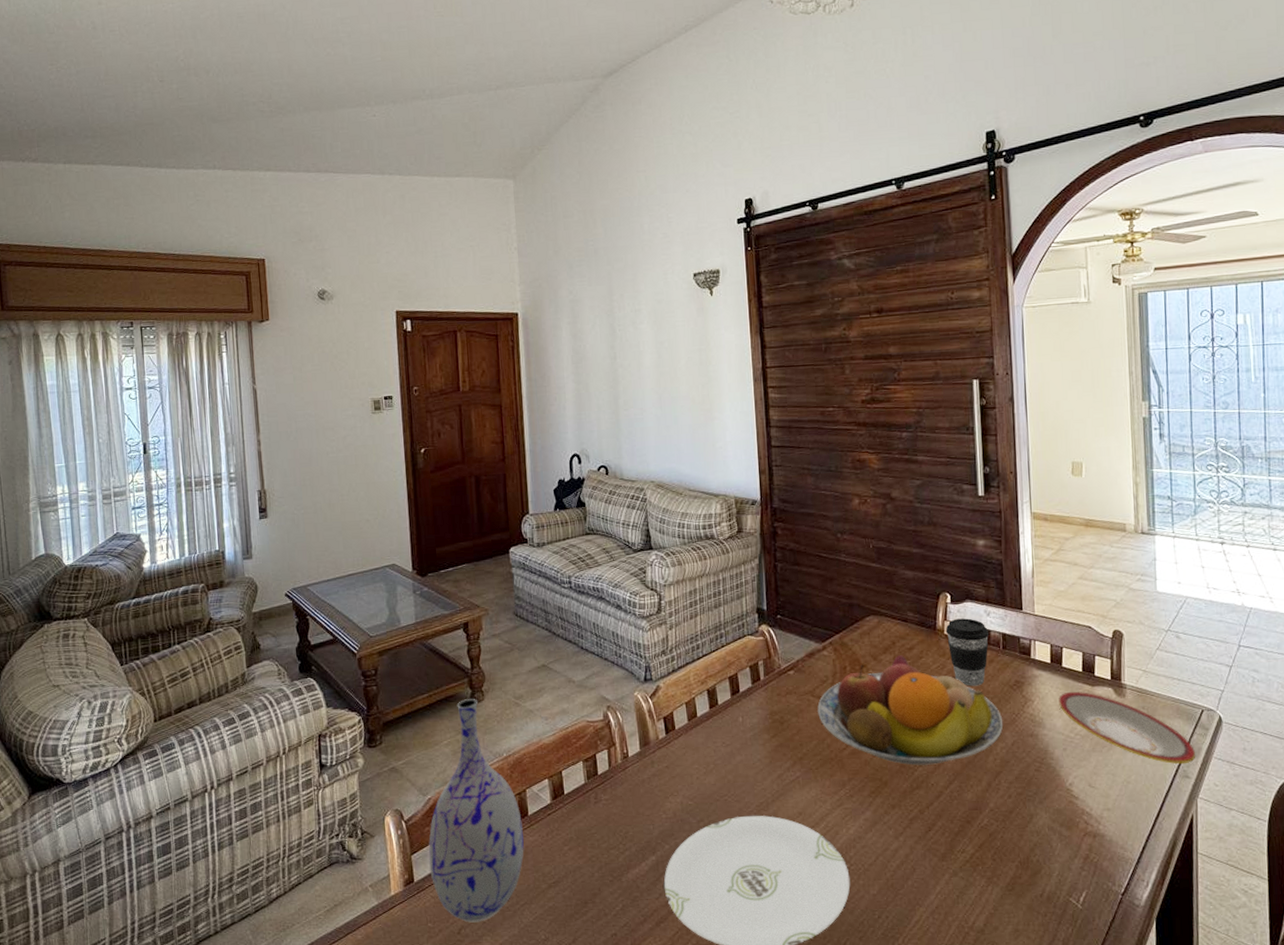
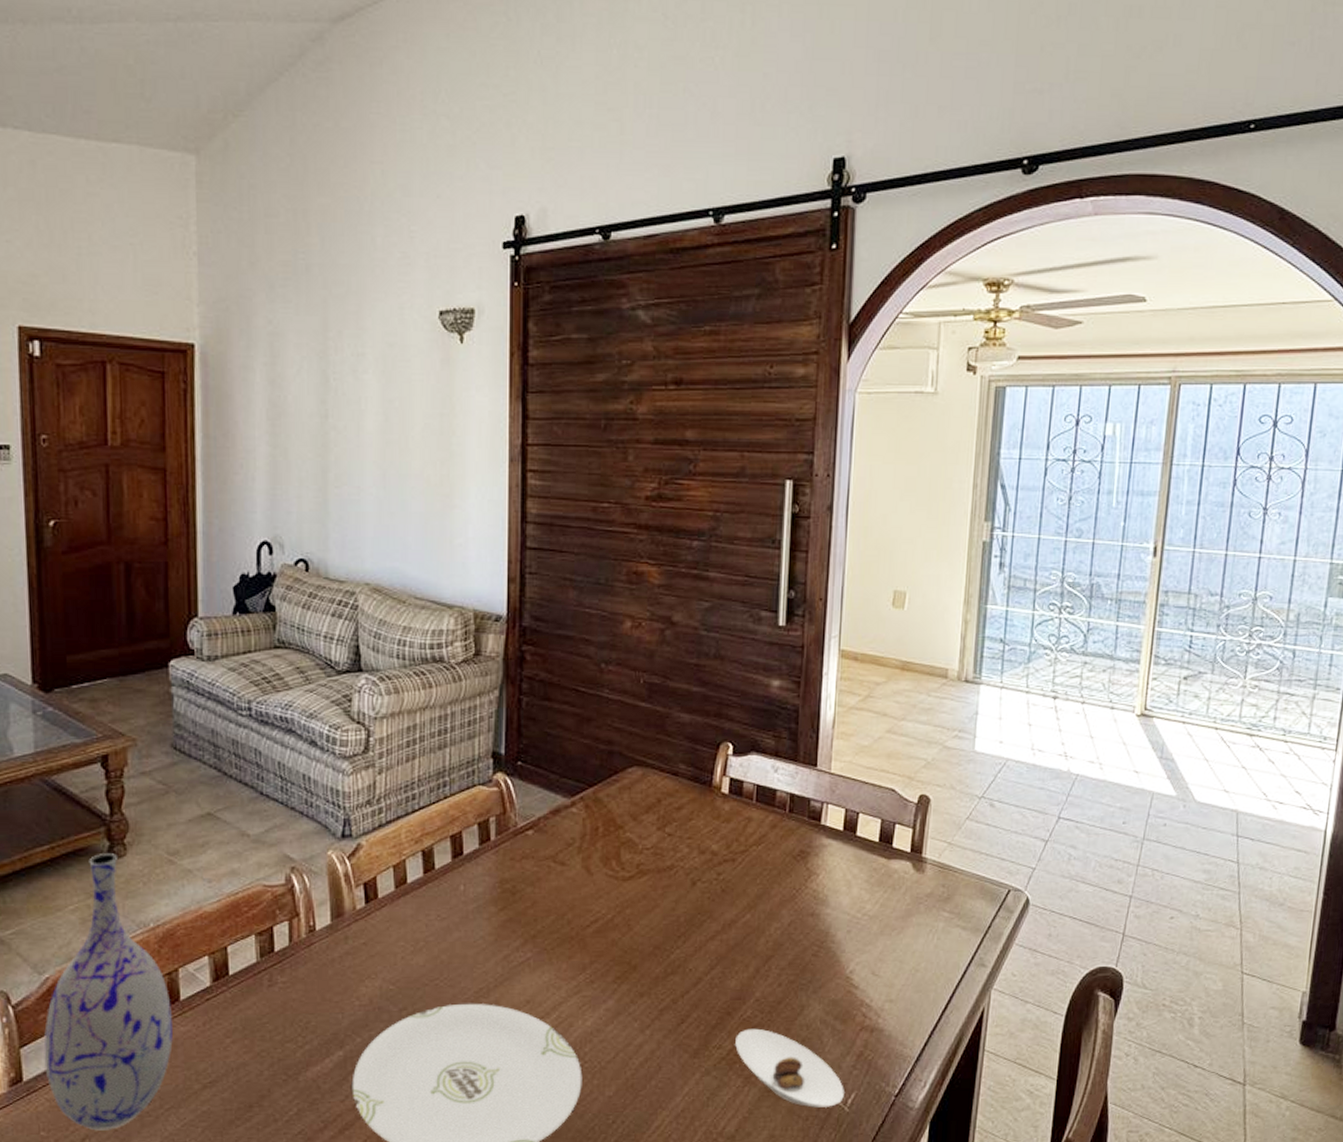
fruit bowl: present [817,655,1004,766] -> none [559,816,781,947]
coffee cup: present [945,618,990,686] -> none [723,774,775,856]
saucer: none [976,835,1076,906] -> present [735,1028,844,1109]
plate: present [1059,691,1196,764] -> none [848,864,996,951]

